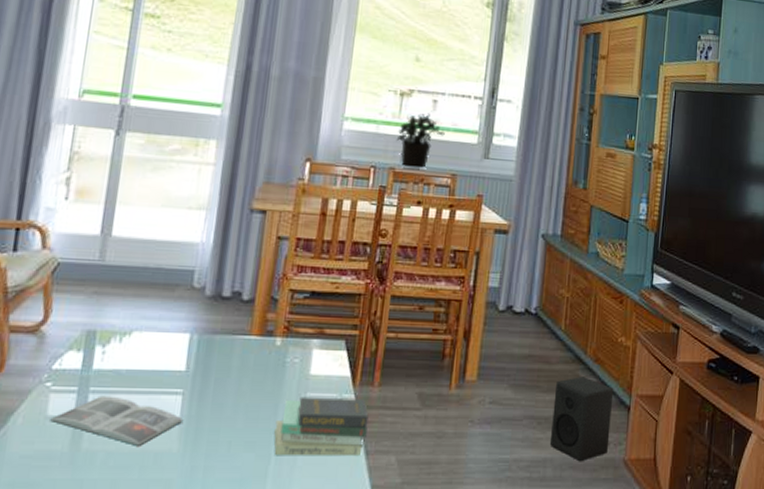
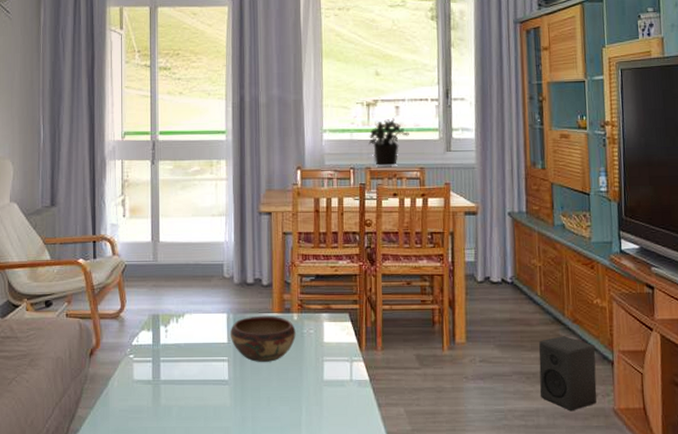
magazine: present [50,396,184,446] -> none [136,364,232,402]
decorative bowl: none [190,338,277,397] -> present [230,315,296,362]
books: present [274,396,369,456] -> none [302,360,377,409]

